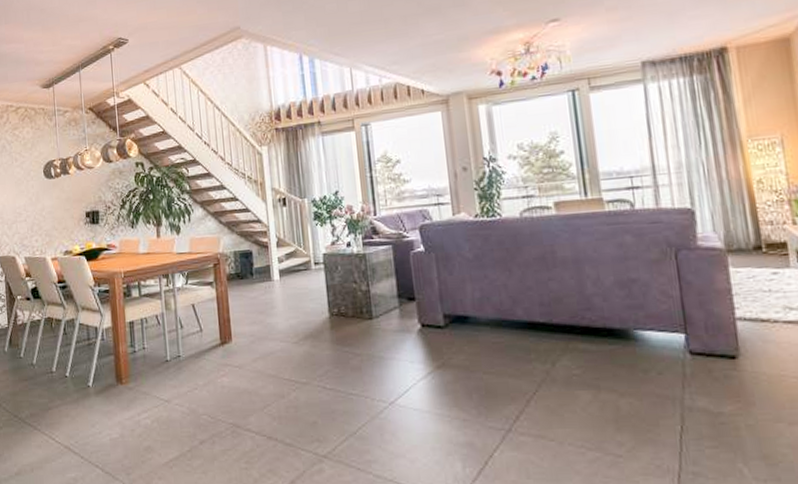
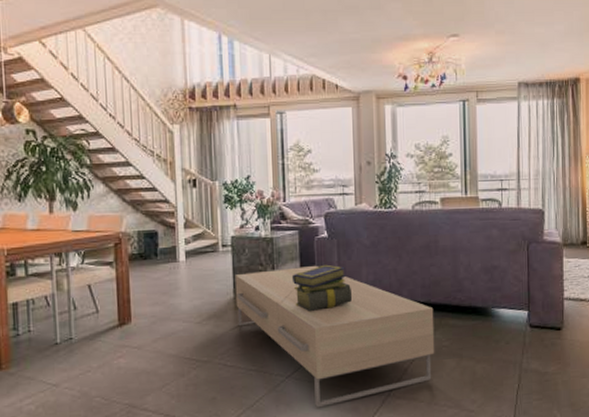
coffee table: none [328,281,564,440] -> present [234,265,435,408]
stack of books: none [388,280,458,333] -> present [291,264,353,312]

